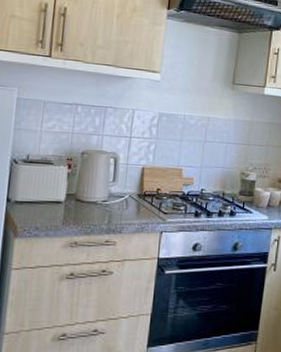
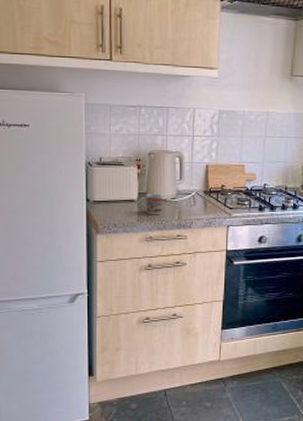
cup: none [66,194,93,219] -> present [139,193,163,215]

